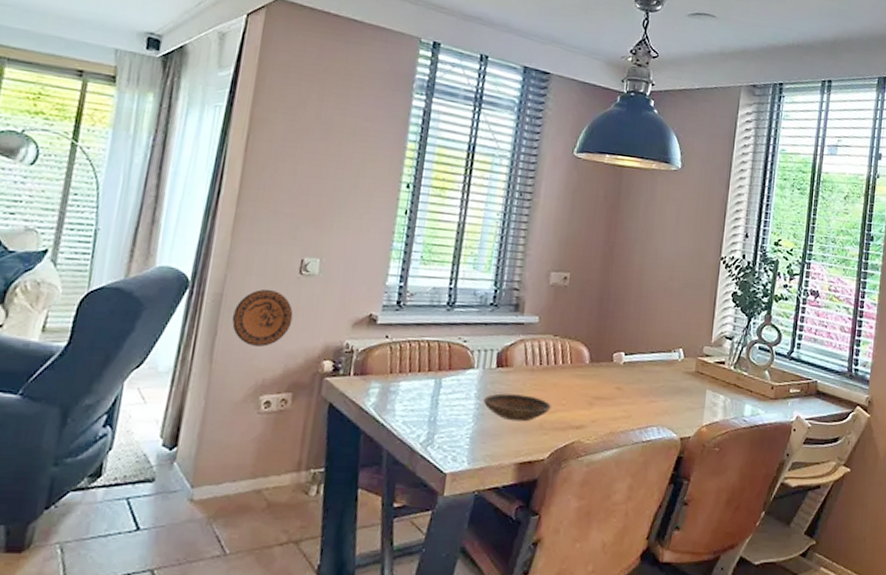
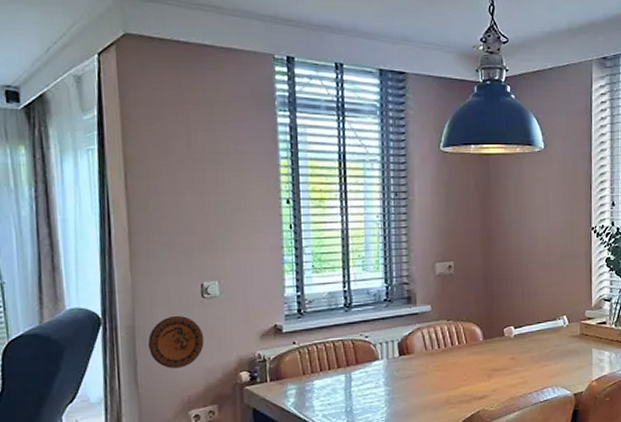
bowl: present [483,393,551,422] -> none [391,376,454,401]

